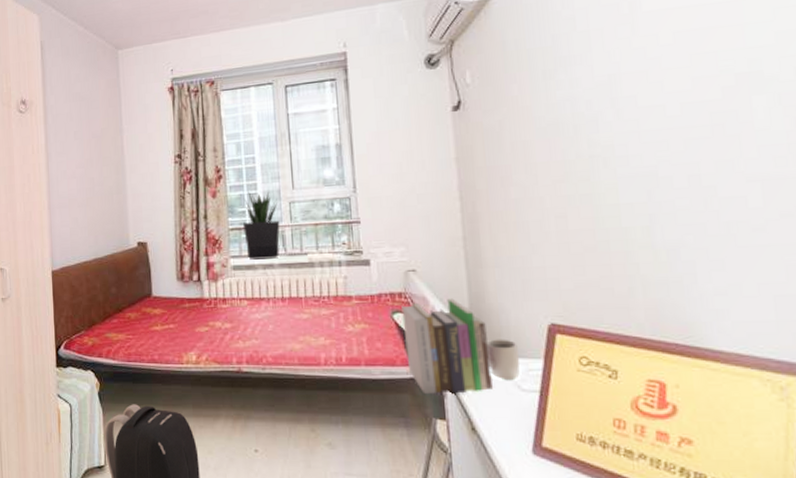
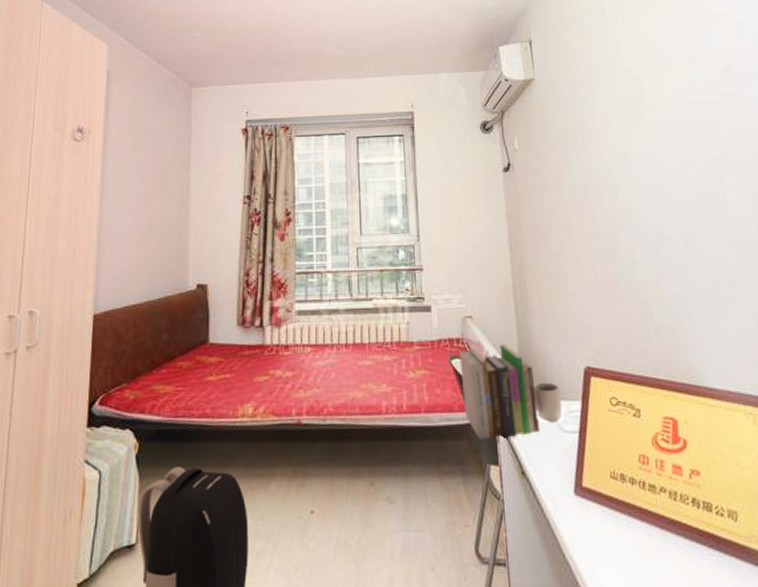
planter: present [243,191,280,260] -> none [311,235,347,305]

